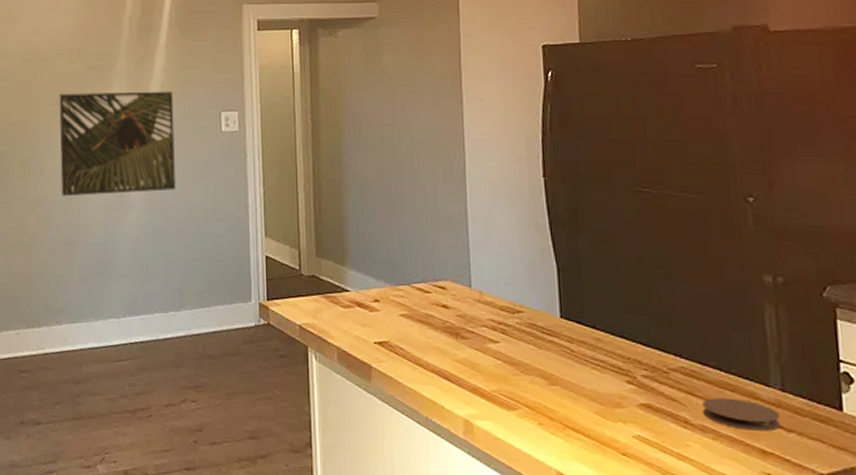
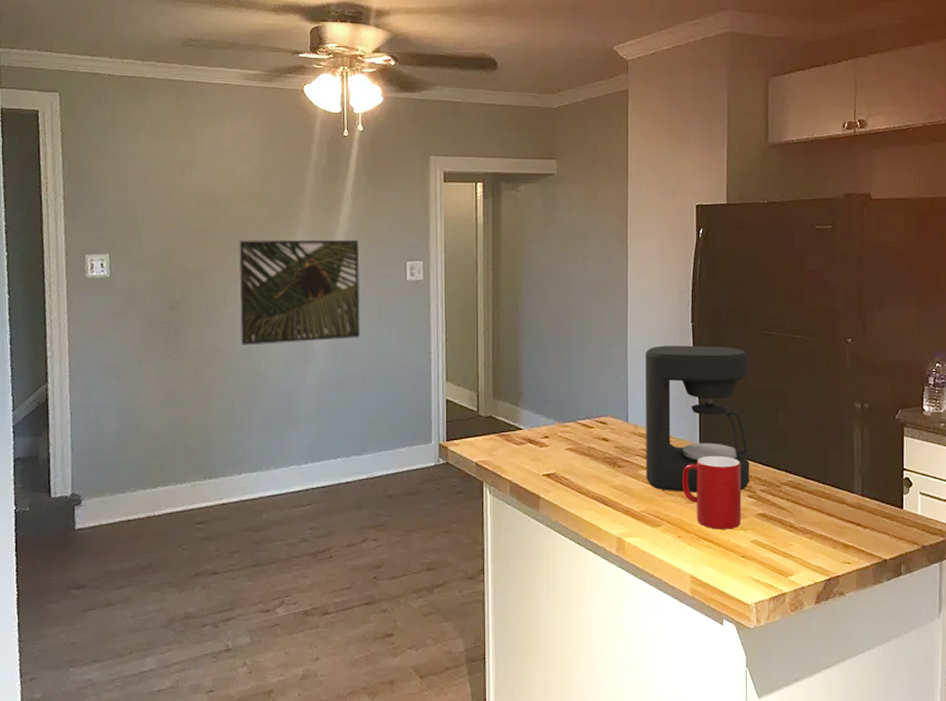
coffee maker: none [488,202,628,374] -> present [645,345,750,492]
cup: none [540,330,619,420] -> present [681,455,742,529]
coaster: present [702,398,781,431] -> none [804,505,859,529]

